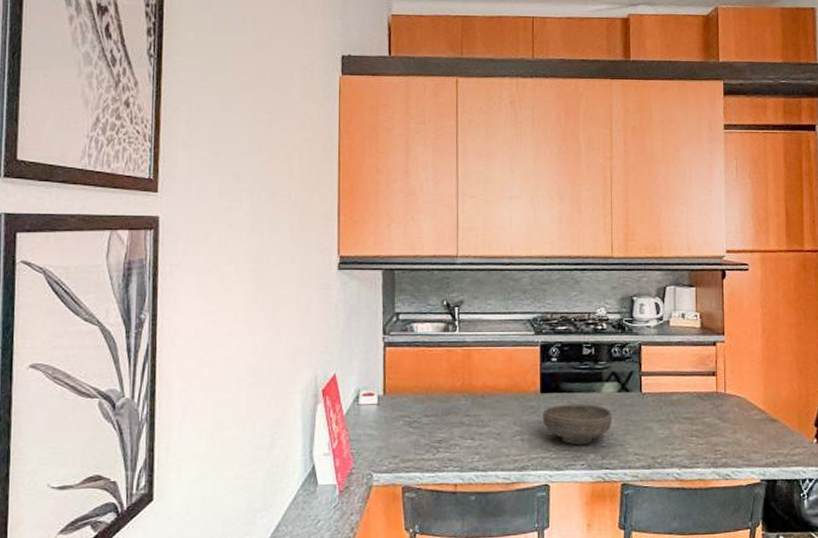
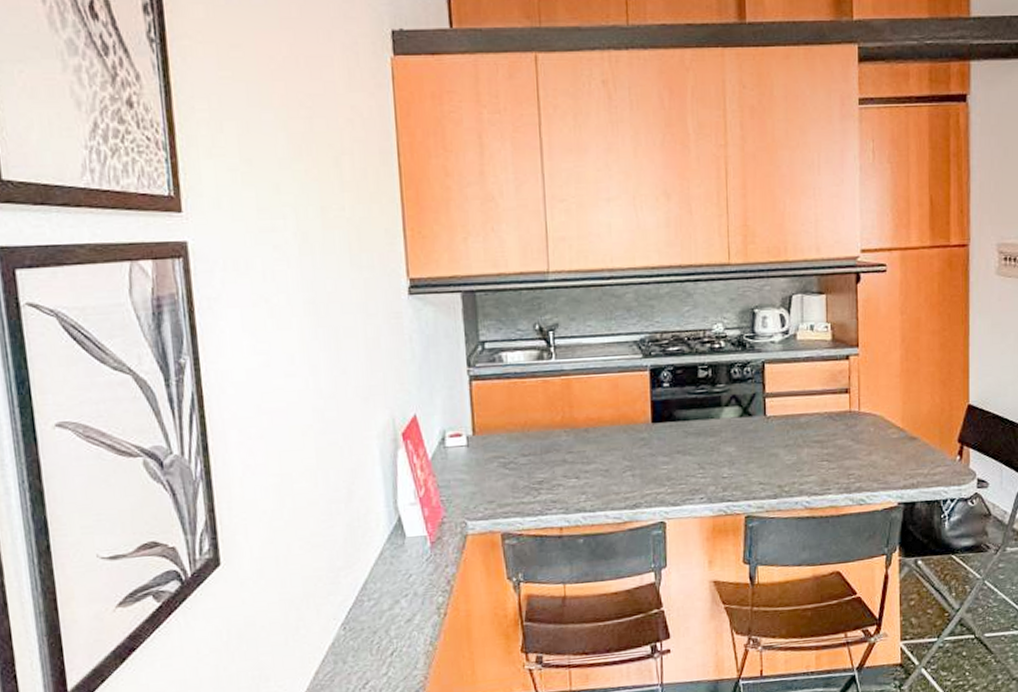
bowl: present [542,404,613,445] -> none [655,432,734,478]

